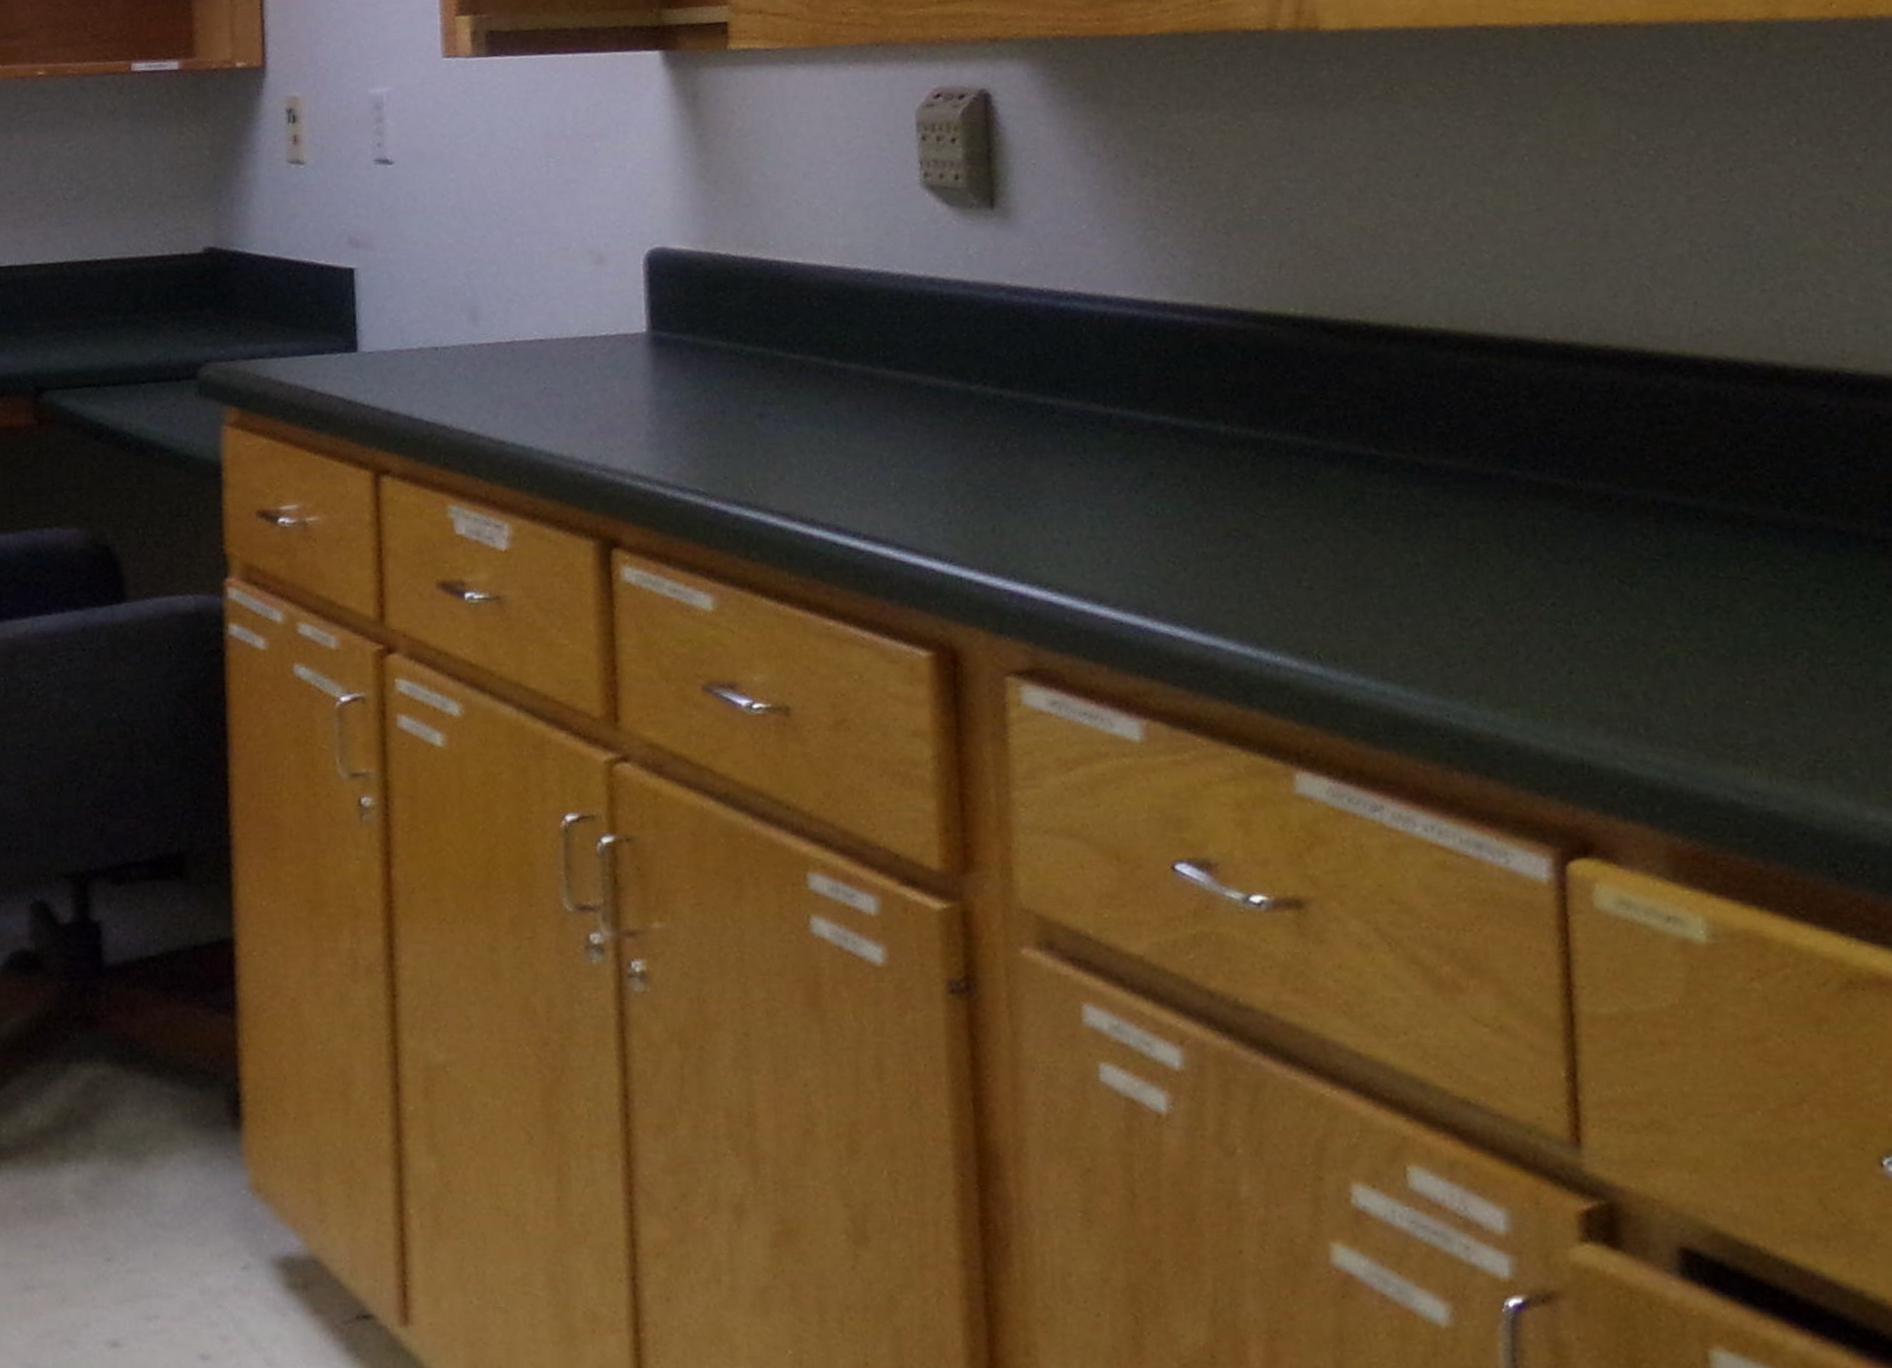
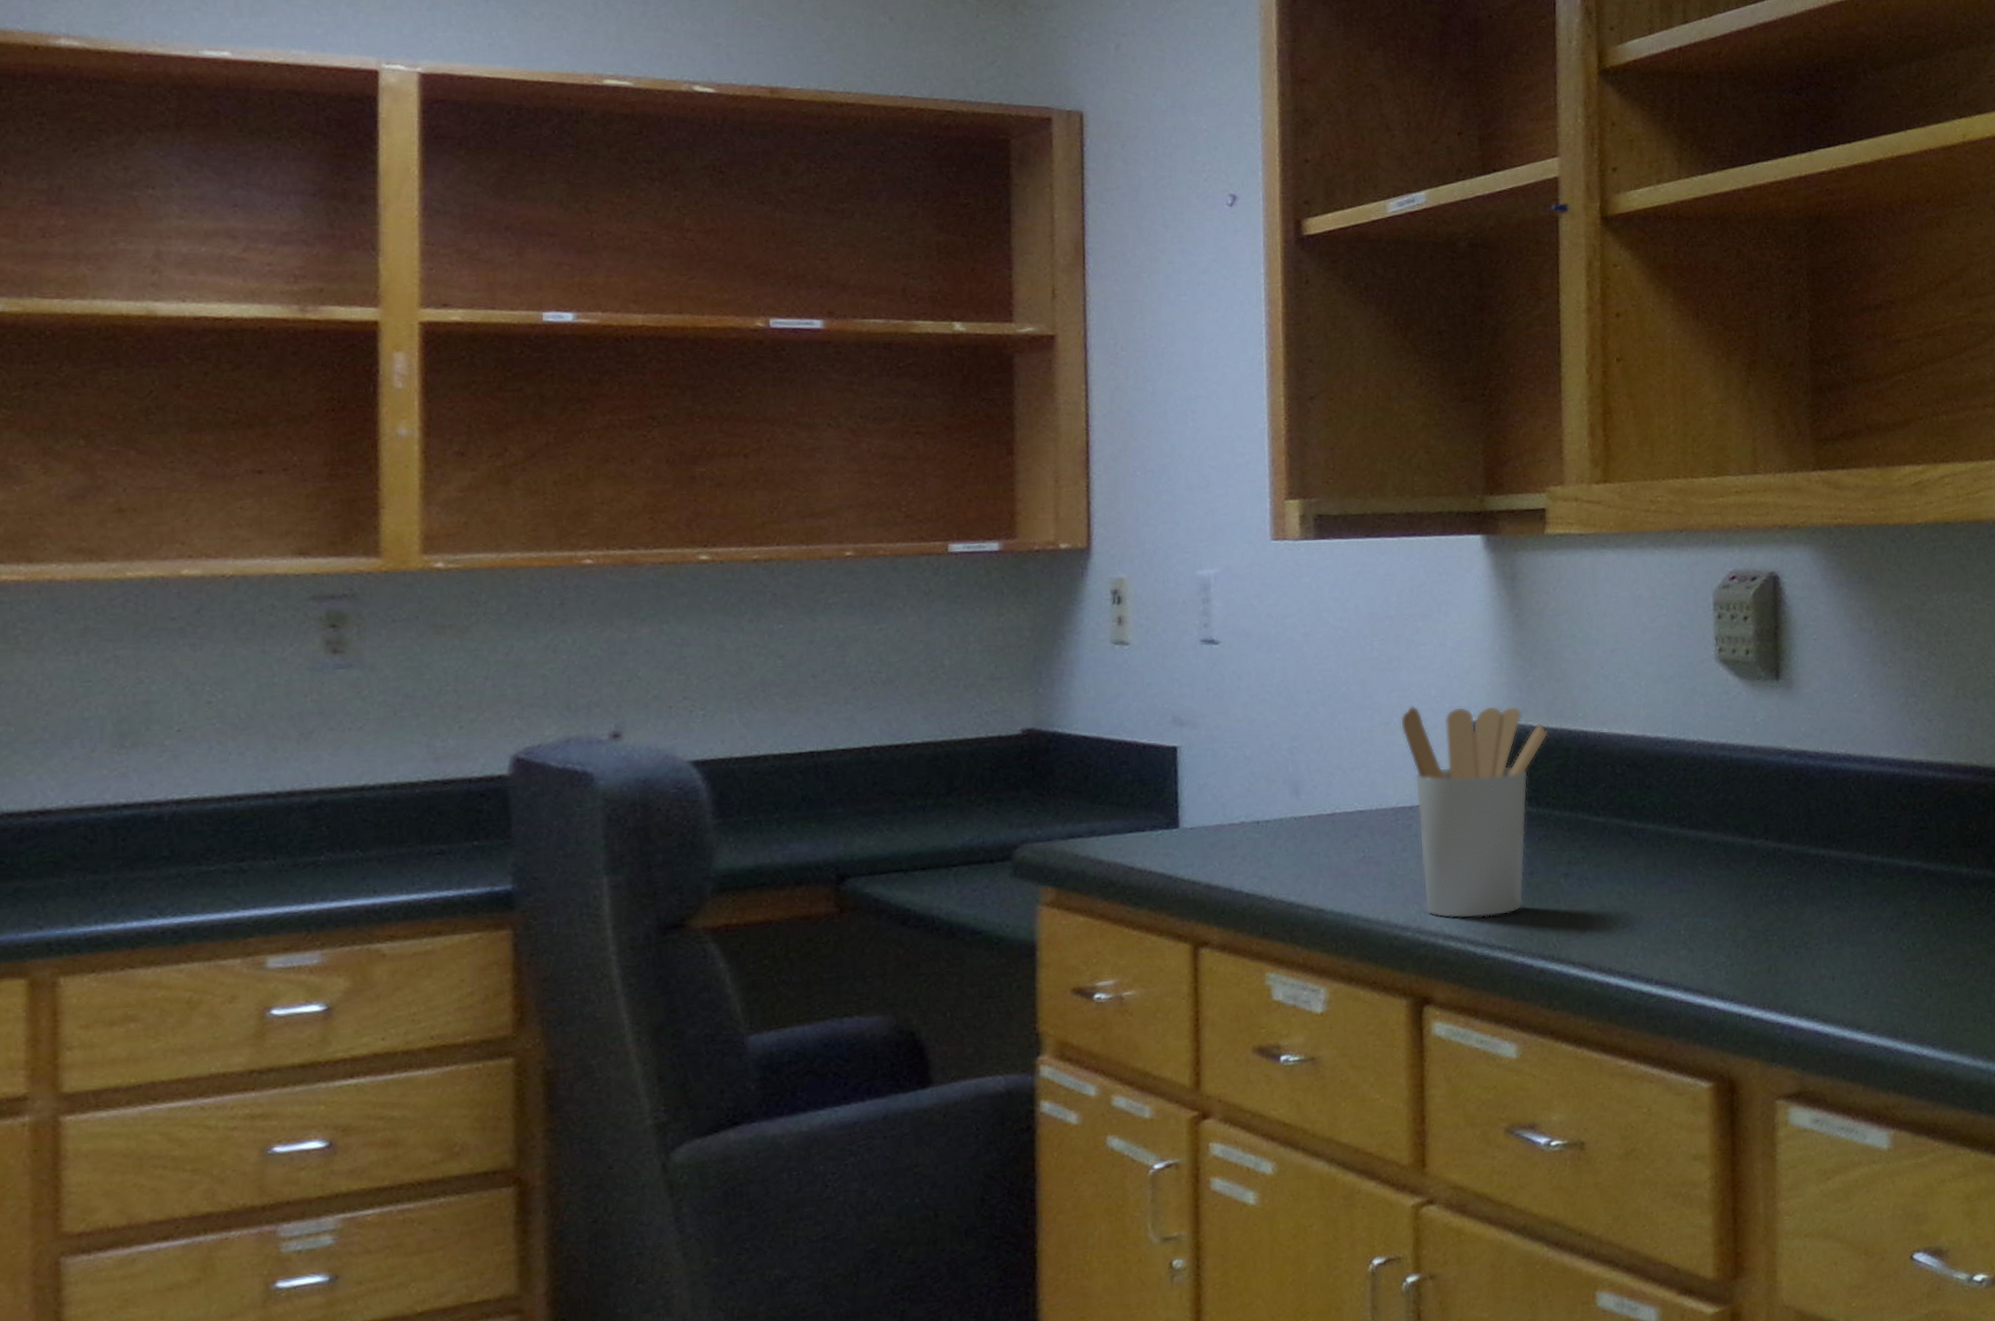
utensil holder: none [580,230,738,458] -> present [1401,705,1549,919]

